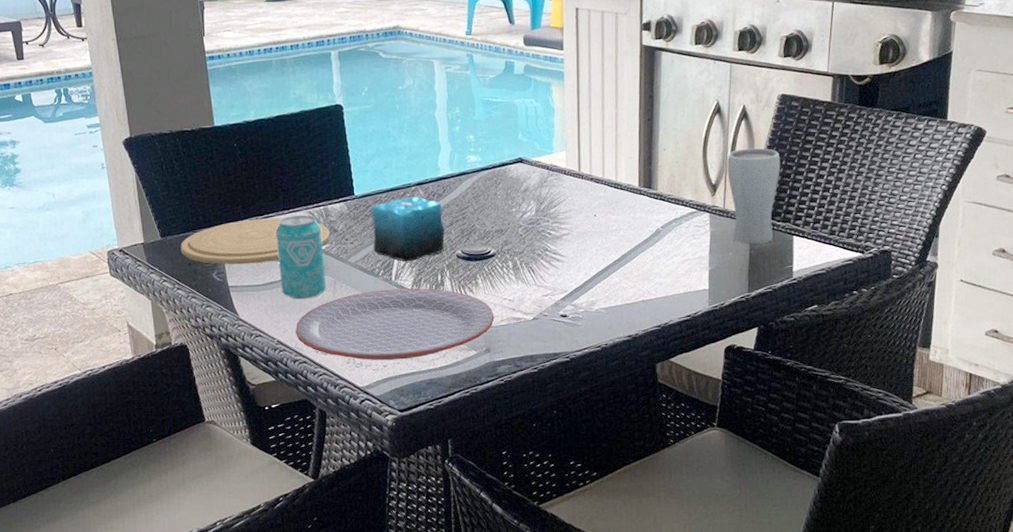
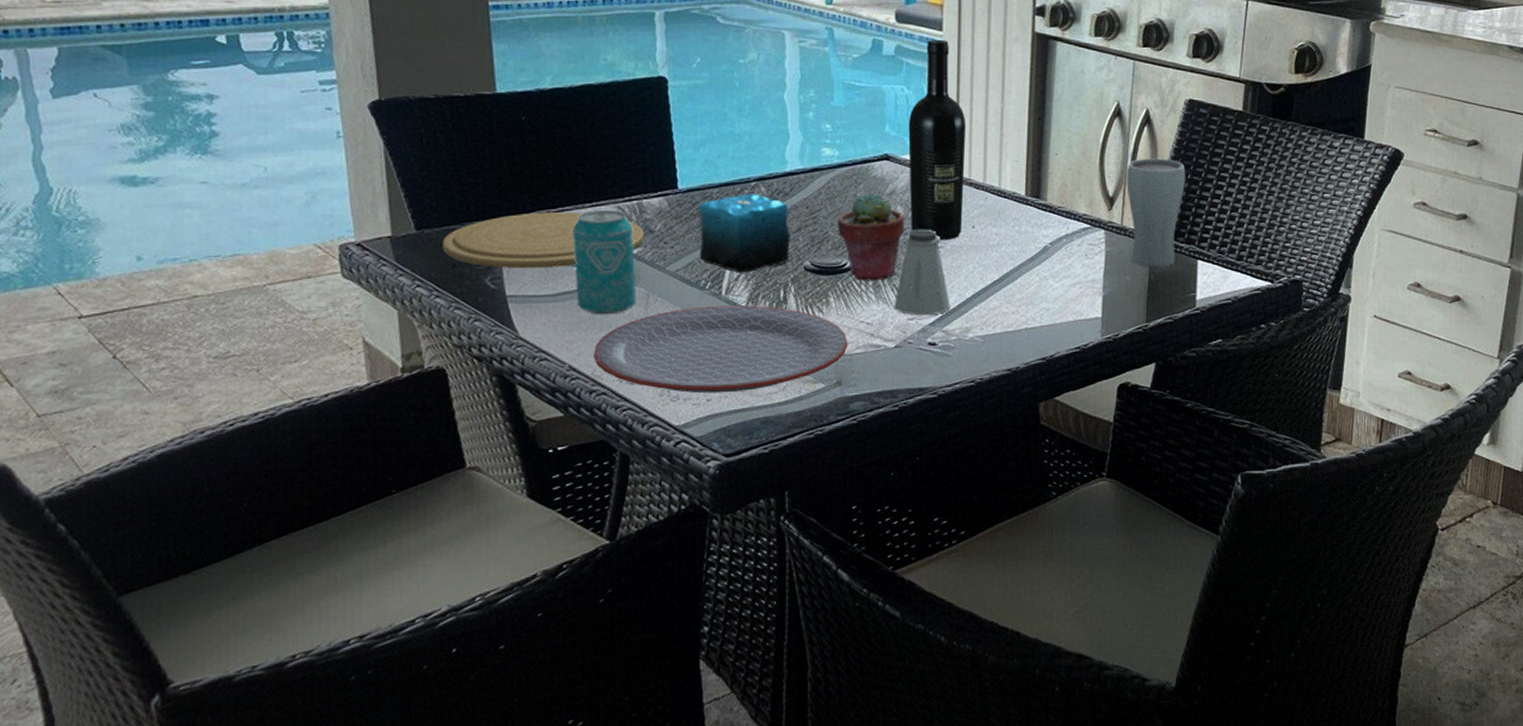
potted succulent: none [481,190,538,265] -> present [837,192,905,281]
saltshaker: none [531,219,578,293] -> present [894,229,950,316]
wine bottle: none [537,57,587,229] -> present [908,39,967,241]

